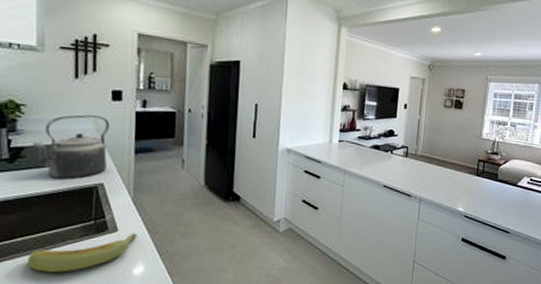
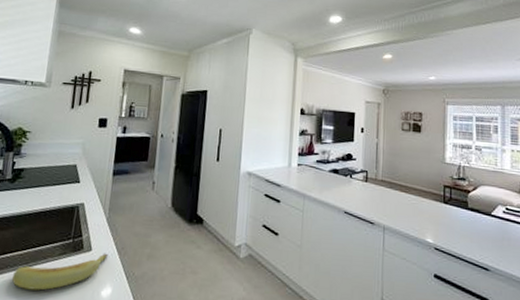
kettle: present [32,114,110,179] -> none [31,140,95,199]

